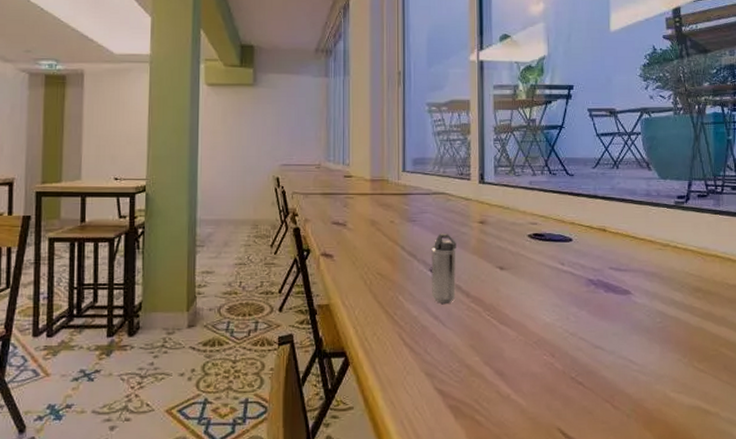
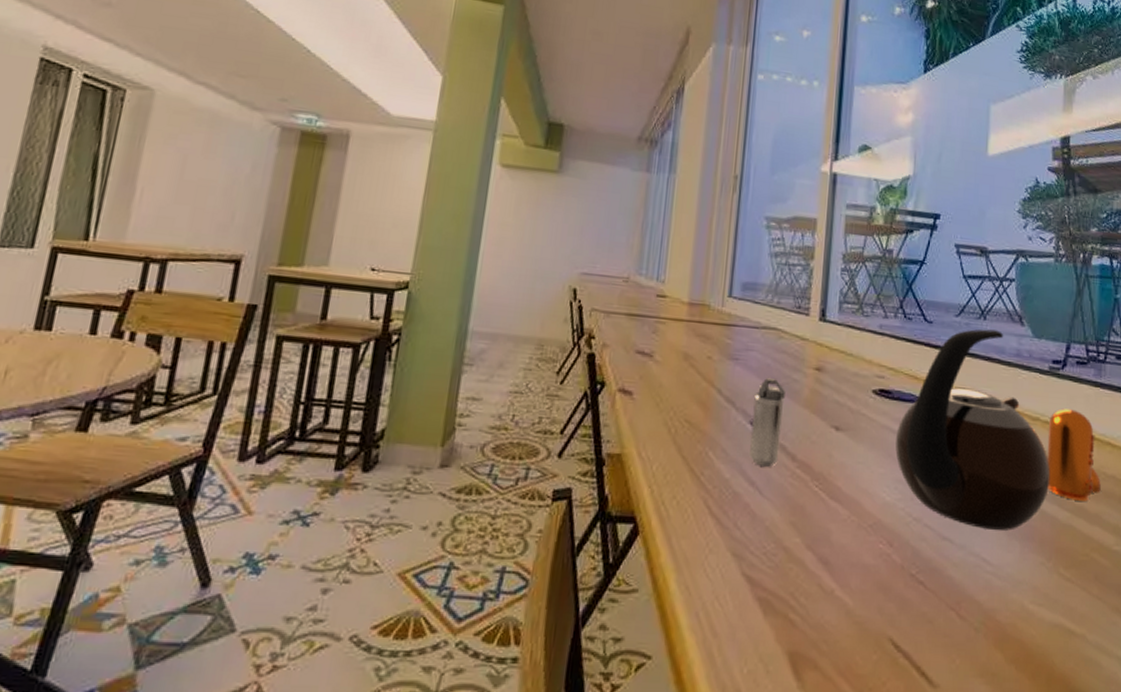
teapot: none [550,176,682,337] -> present [895,329,1051,531]
pepper shaker: none [677,234,725,308] -> present [1047,408,1101,501]

